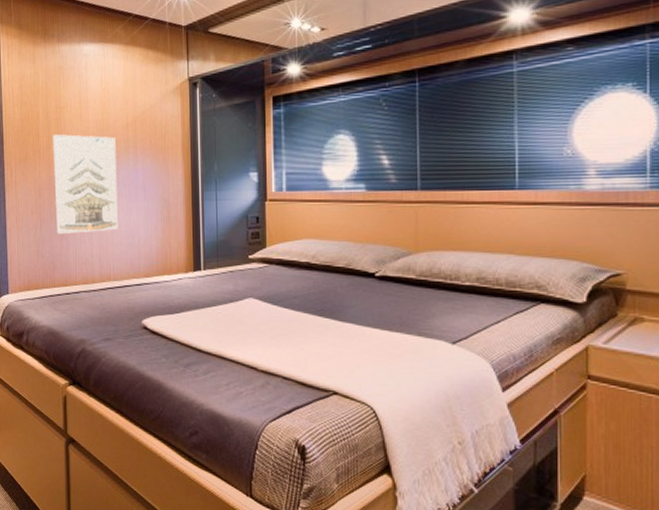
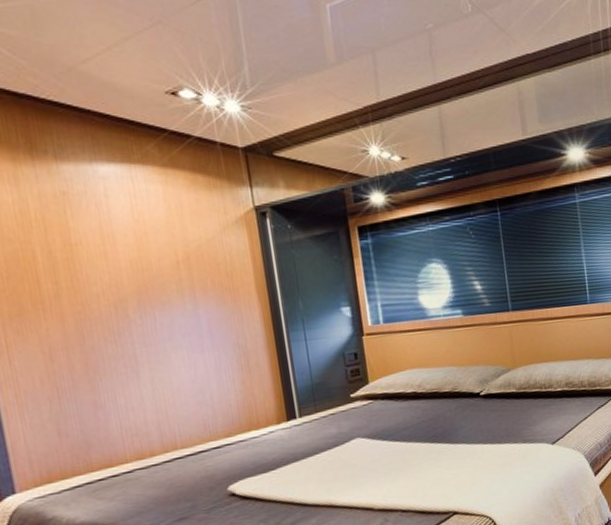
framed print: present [53,134,118,235] -> none [63,277,180,406]

